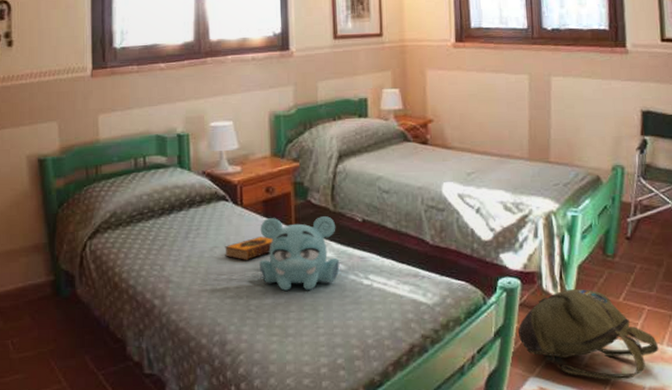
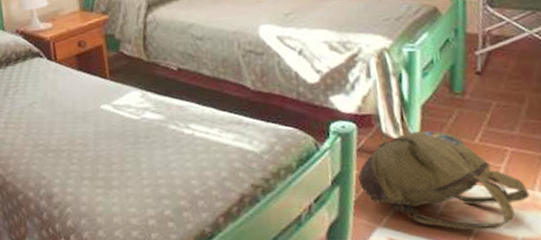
hardback book: present [225,236,273,261] -> none [43,90,90,115]
teddy bear: present [259,216,340,291] -> none [75,67,159,143]

